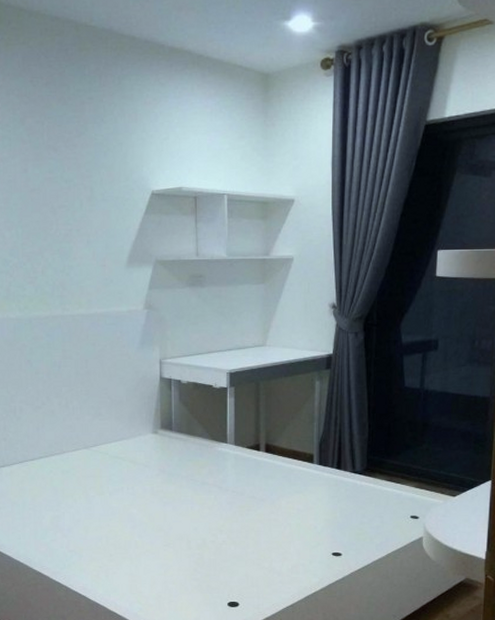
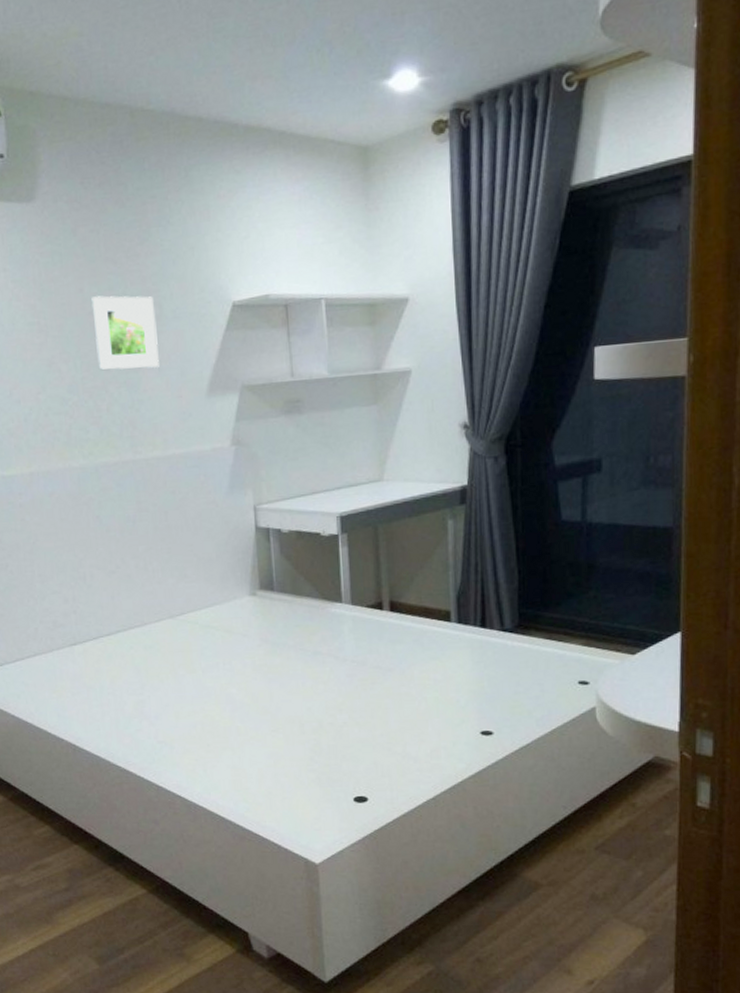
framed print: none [34,177,88,240] -> present [91,295,159,371]

